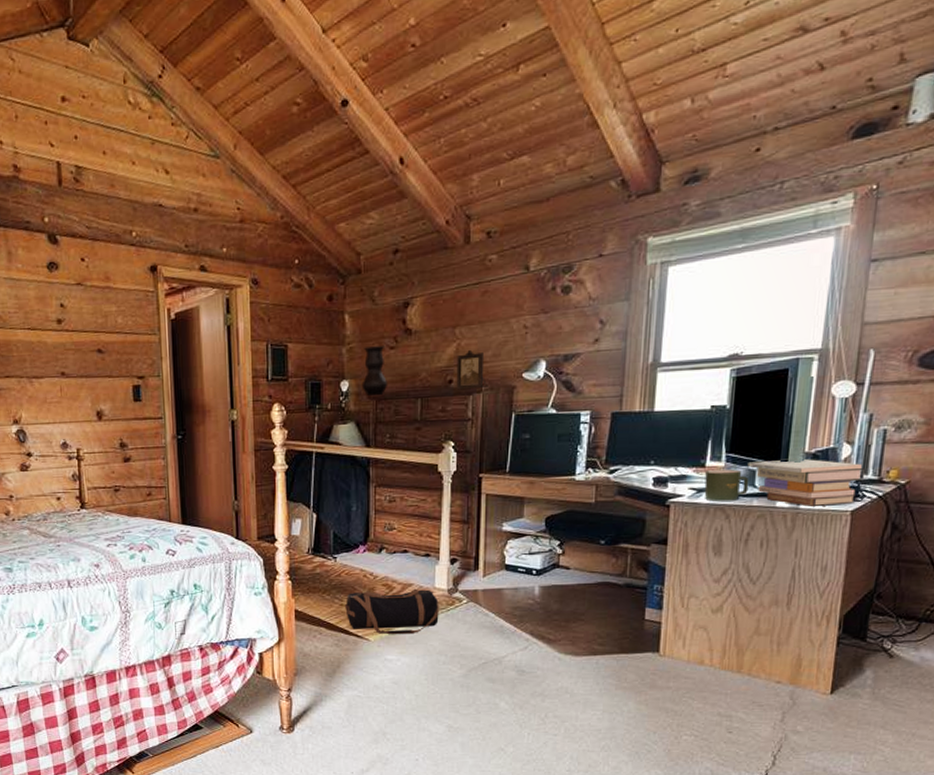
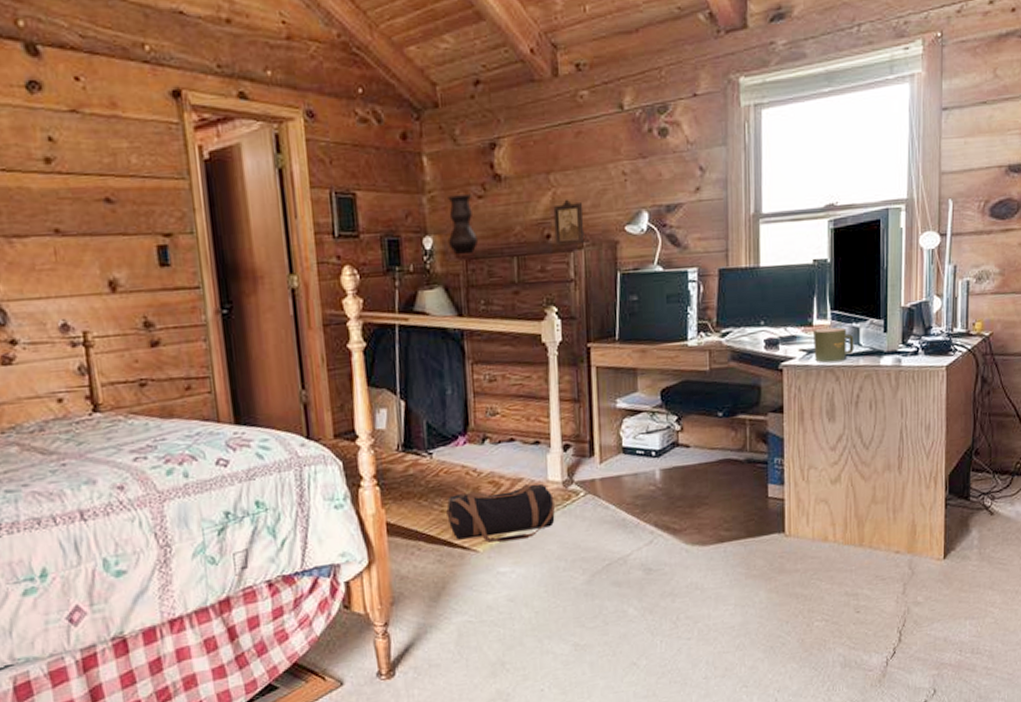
books: present [747,458,863,506] -> none [851,313,953,363]

